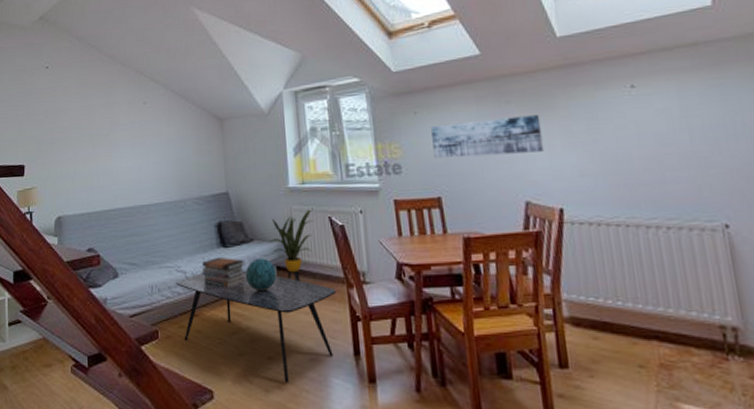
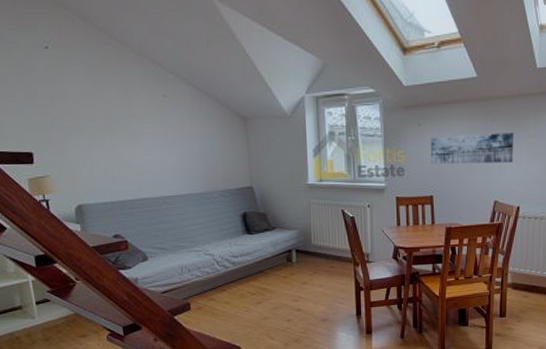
coffee table: present [175,270,337,384] -> none [204,253,345,338]
book stack: present [201,257,246,287] -> none [228,242,269,267]
decorative sphere: present [245,258,277,292] -> none [268,243,296,270]
house plant: present [269,207,313,282] -> none [290,201,329,262]

